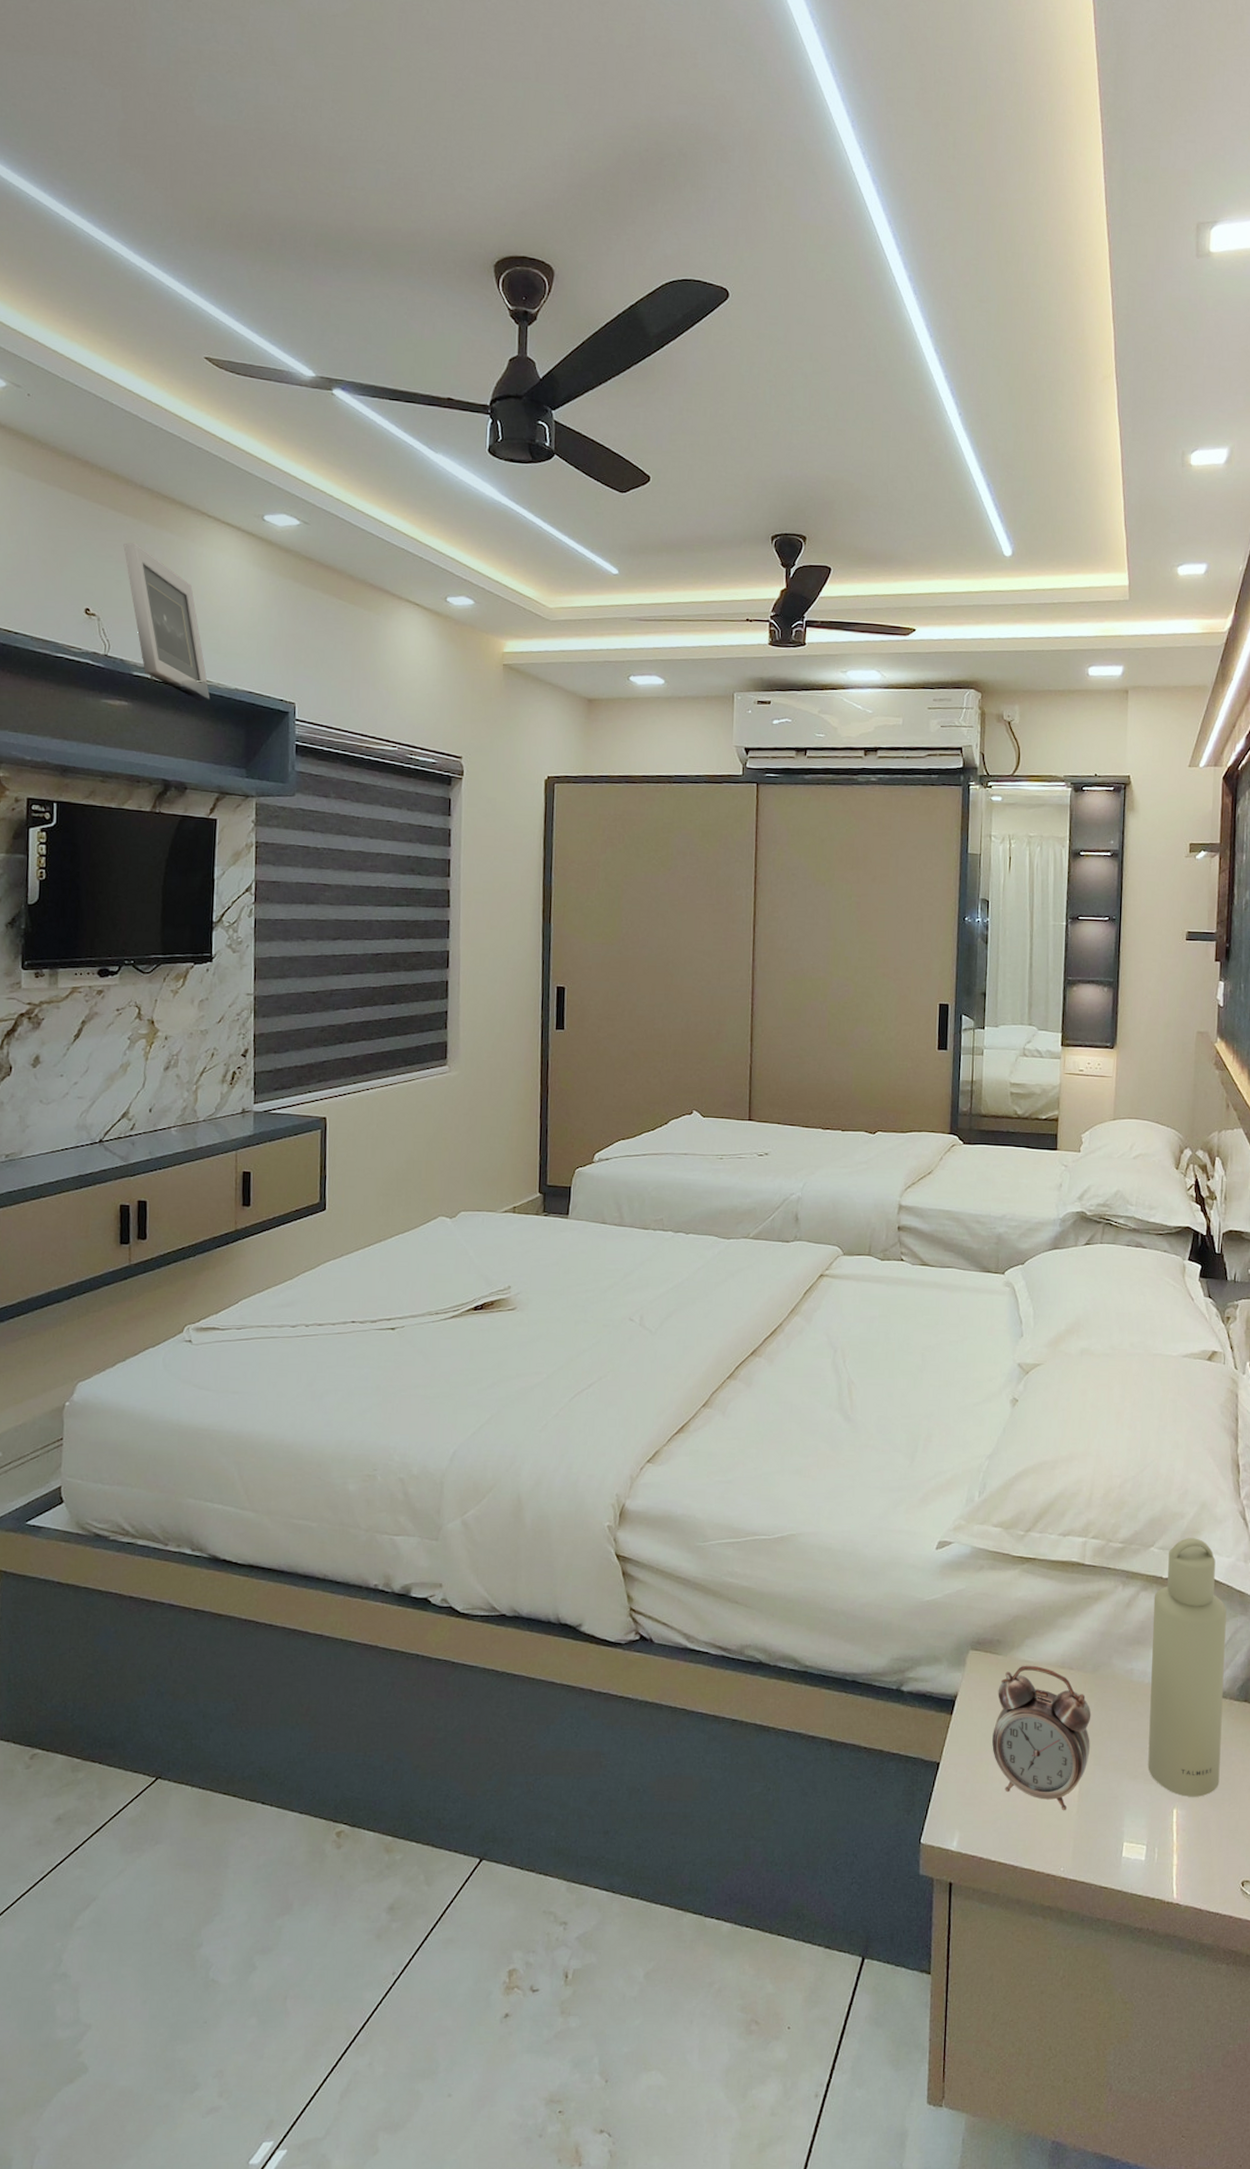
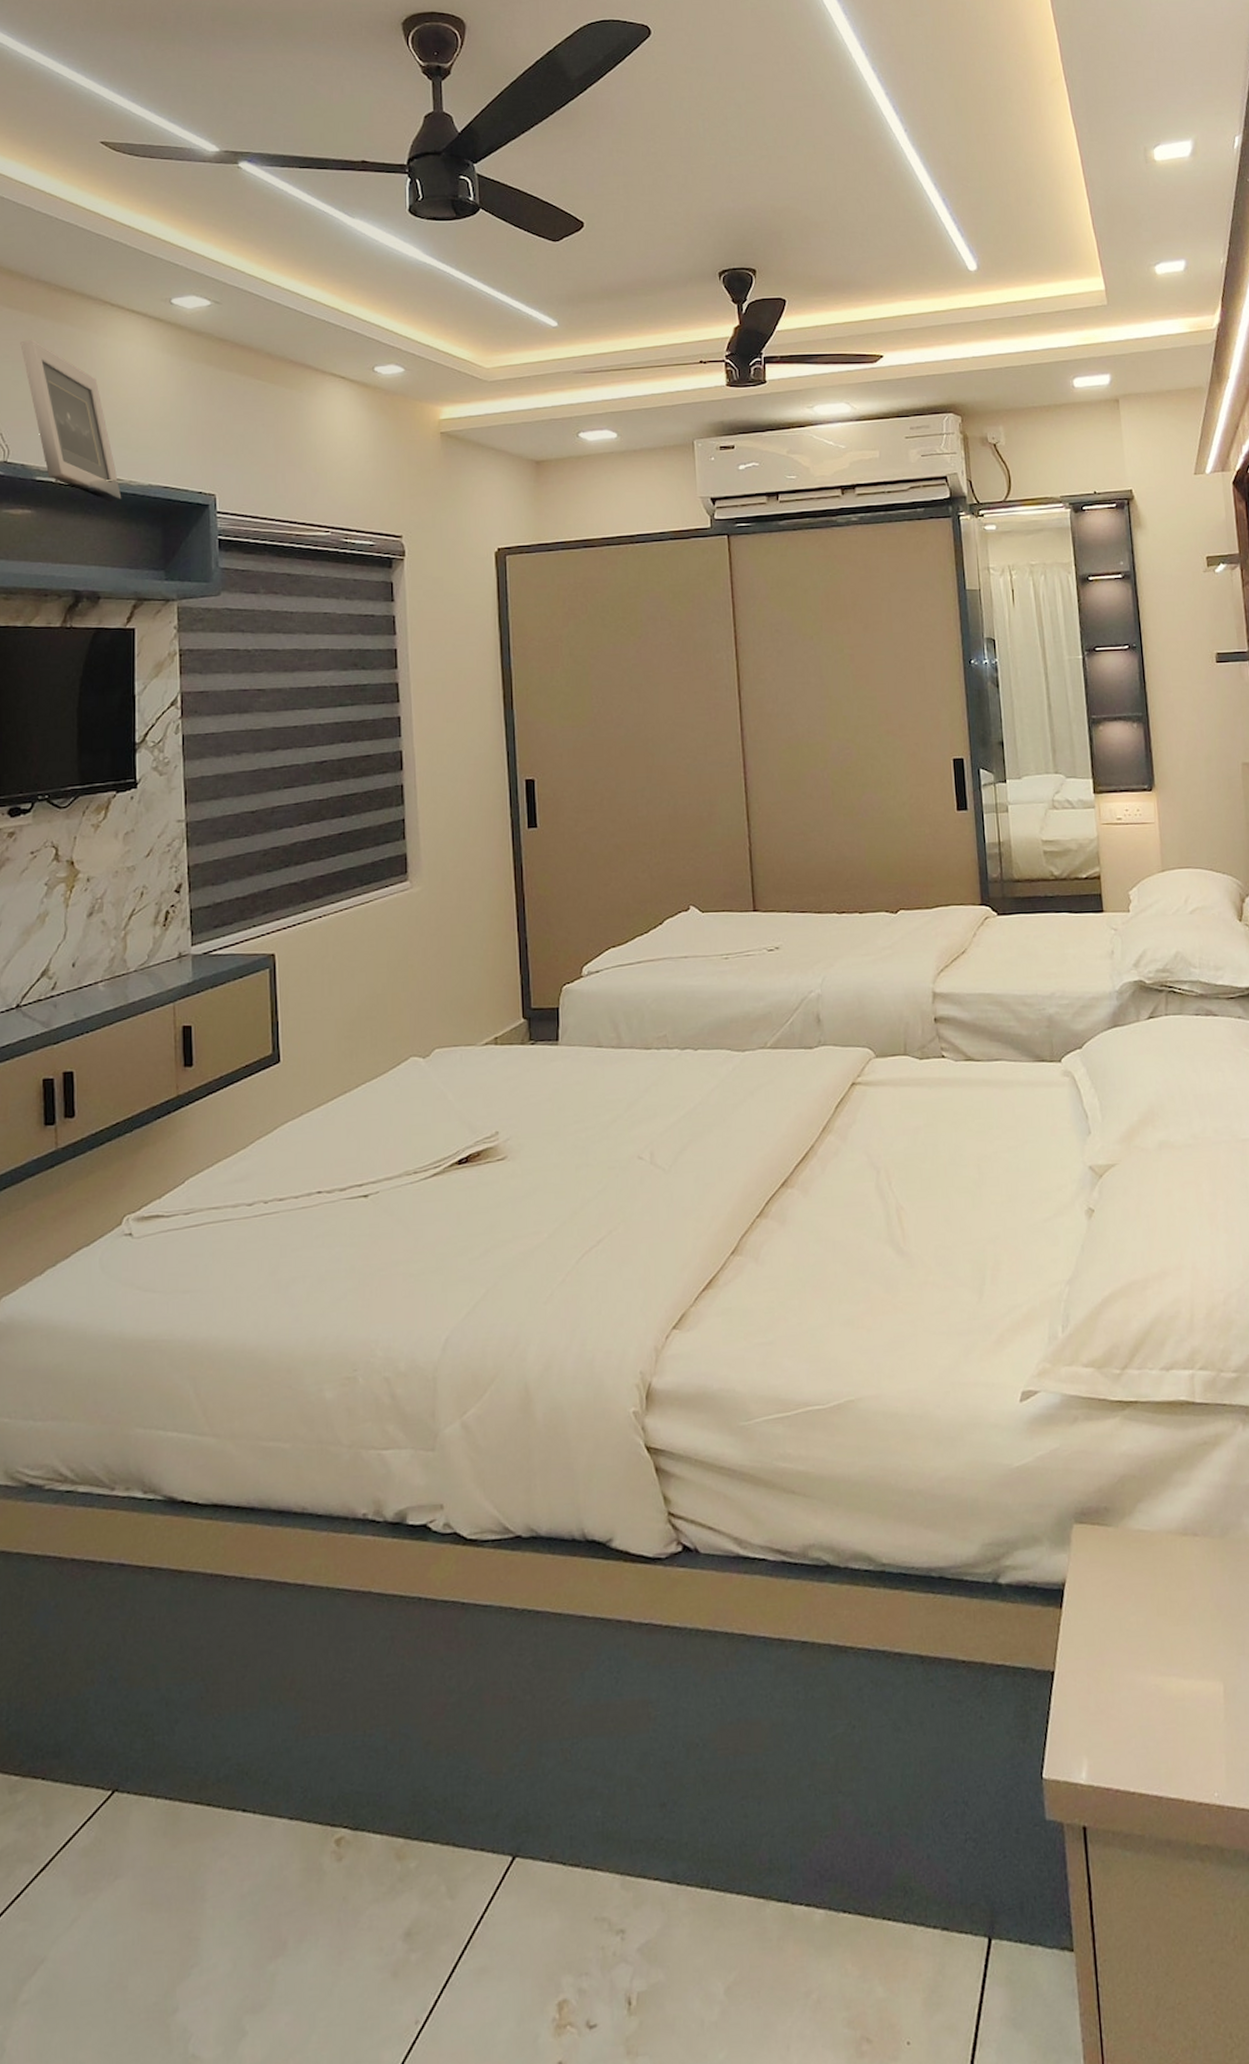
alarm clock: present [992,1665,1091,1810] -> none [1112,1535,1231,1717]

